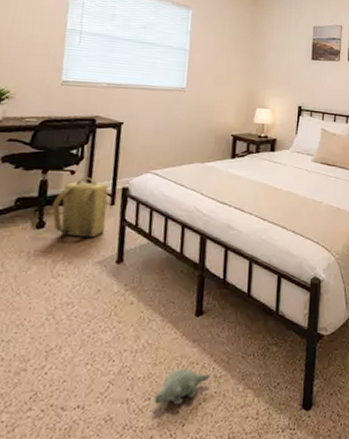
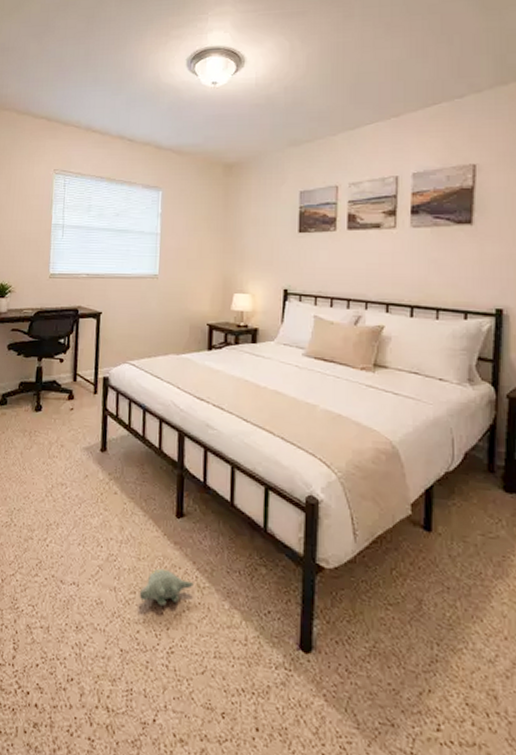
backpack: present [52,178,108,238] -> none [46,366,91,425]

